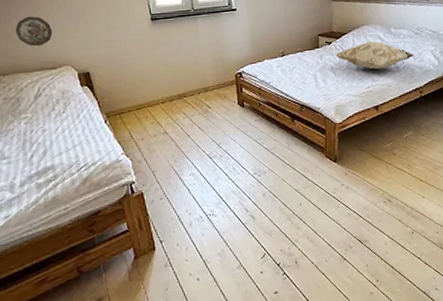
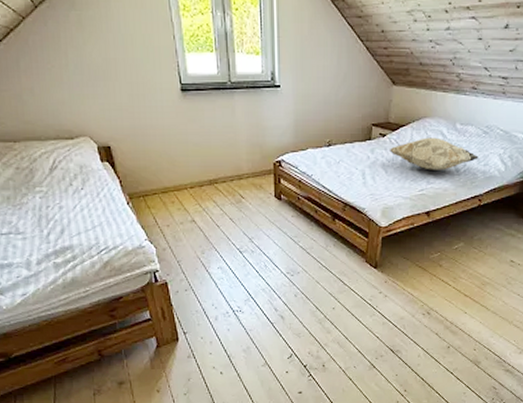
decorative plate: present [15,16,53,47] -> none [25,74,69,111]

